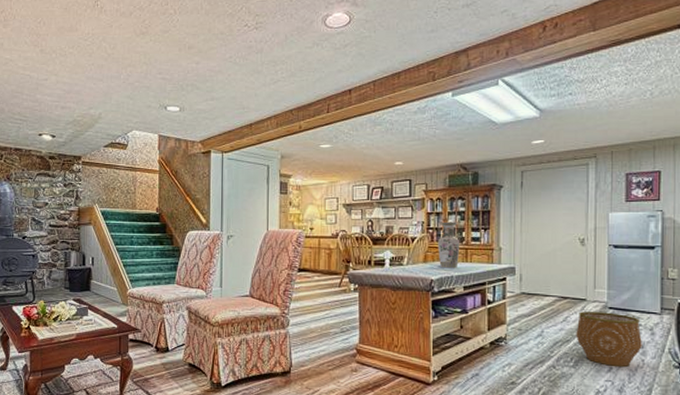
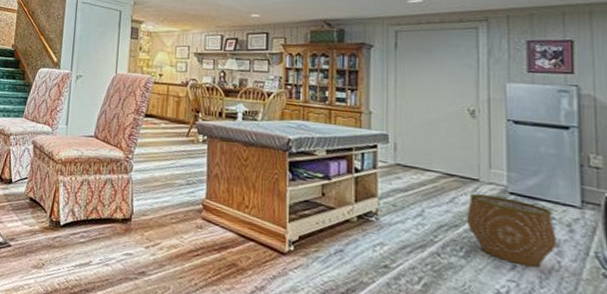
vase: present [438,221,460,269] -> none [297,78,323,130]

